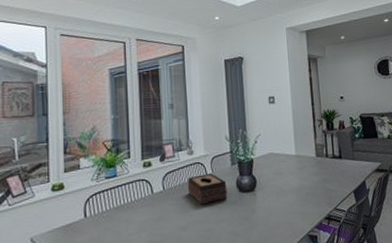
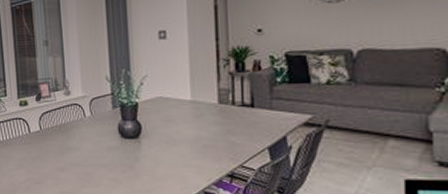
tissue box: present [187,173,228,205] -> none [64,115,108,148]

